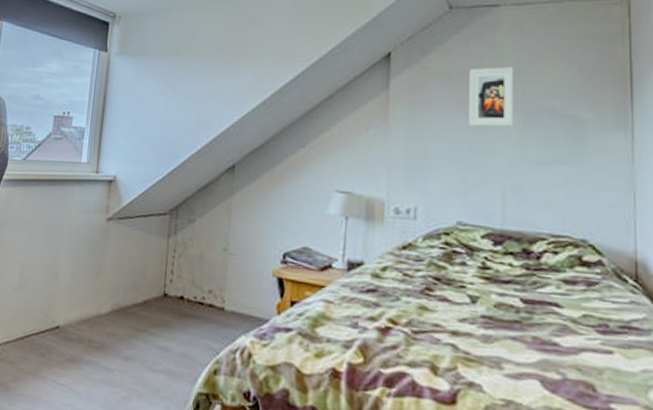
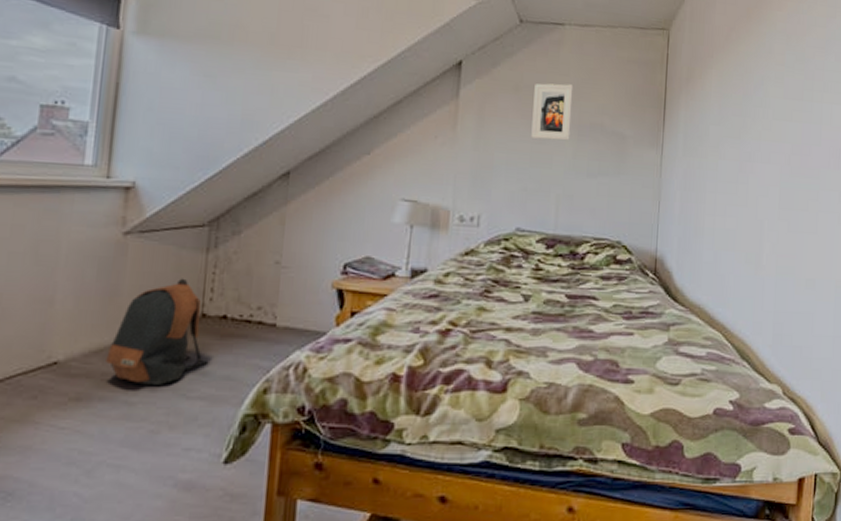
backpack: none [92,260,169,356] -> present [106,278,209,385]

